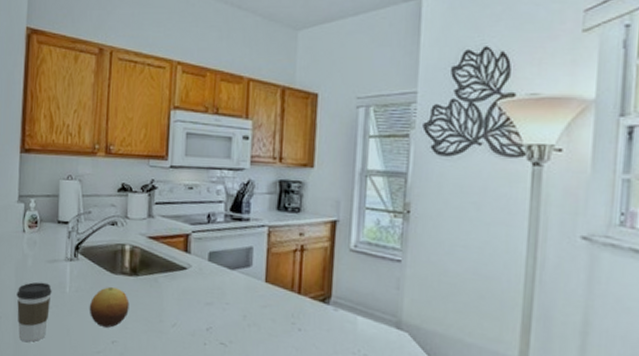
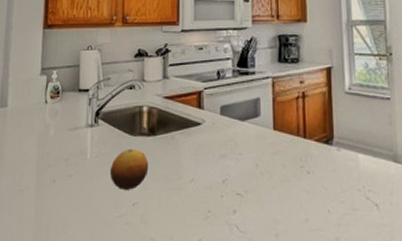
coffee cup: present [16,282,52,343] -> none [38,151,73,214]

